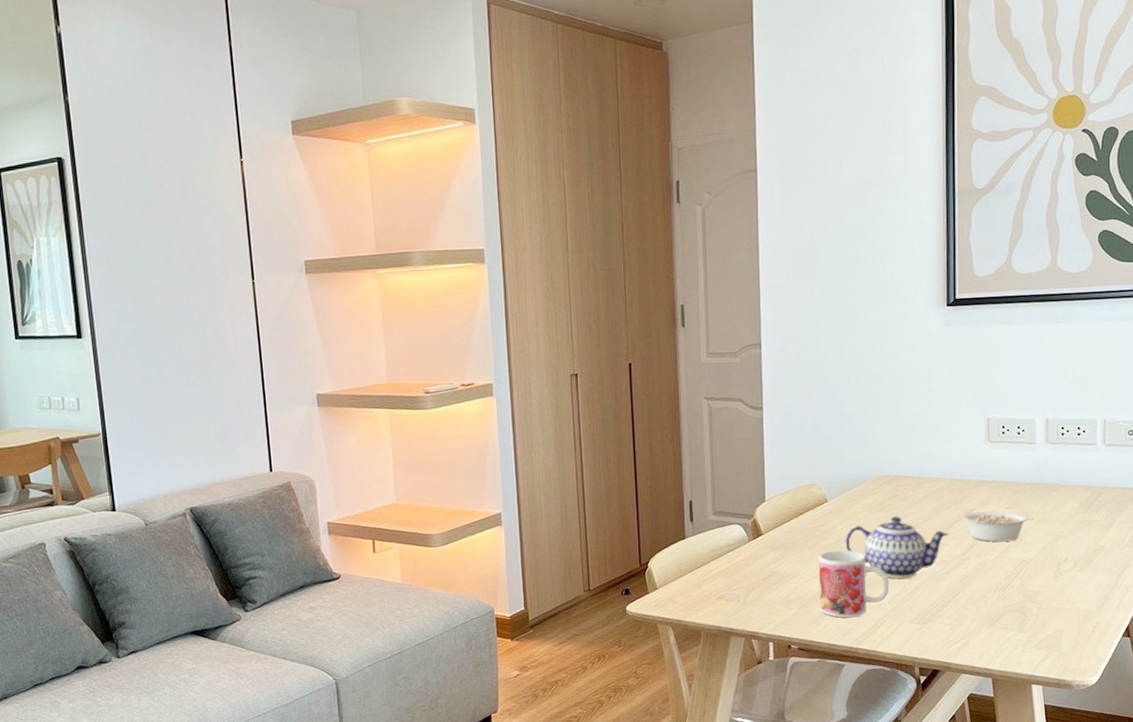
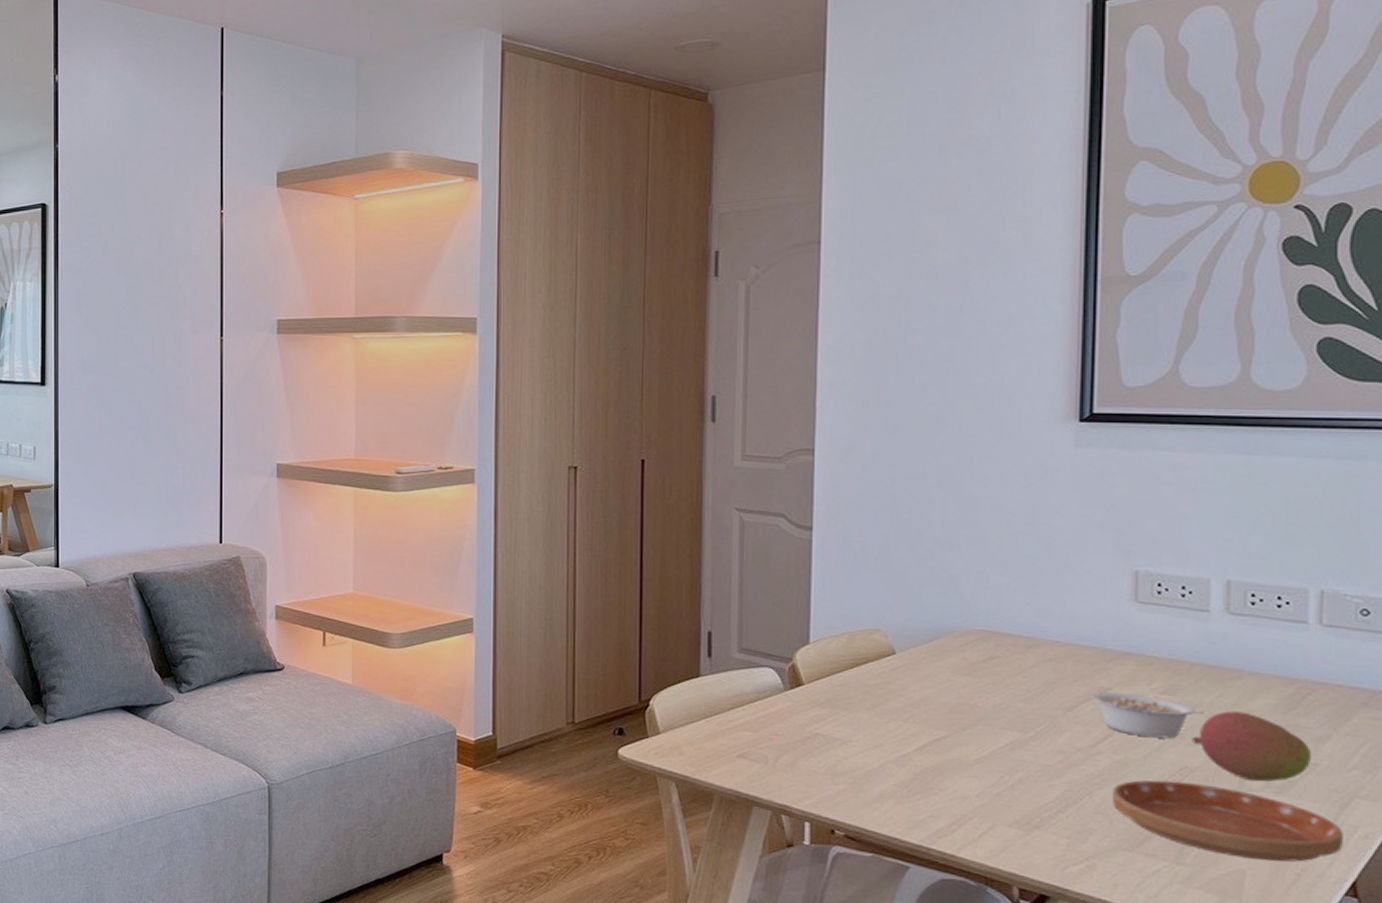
mug: present [818,550,889,618] -> none [878,717,979,808]
teapot: present [845,516,949,579] -> none [918,684,1072,767]
saucer: none [977,571,1121,621] -> present [1111,780,1343,862]
fruit: none [1027,514,1100,564] -> present [1191,711,1311,782]

